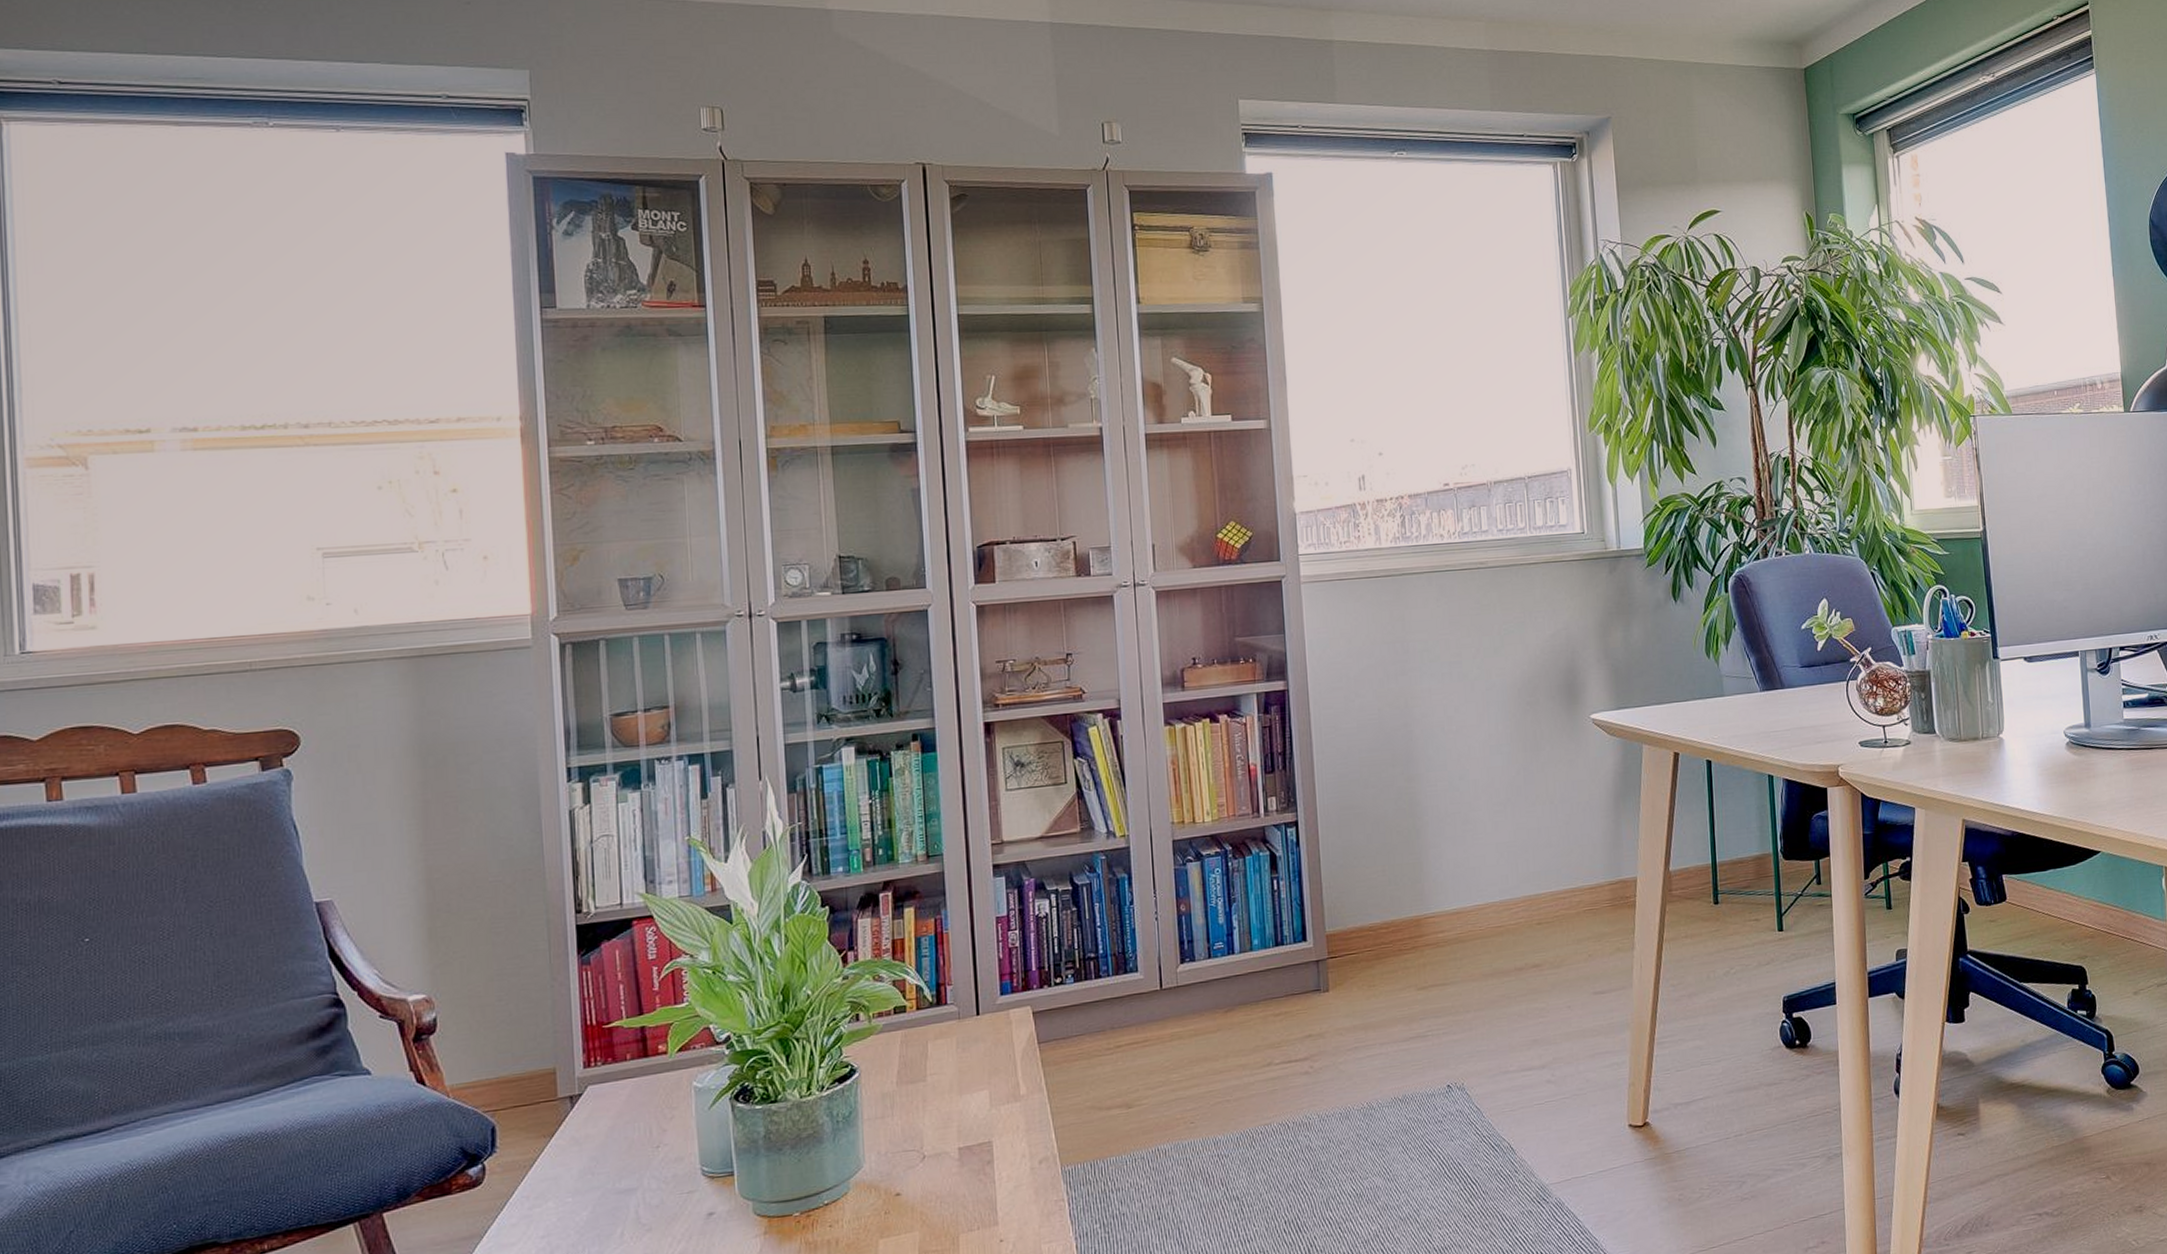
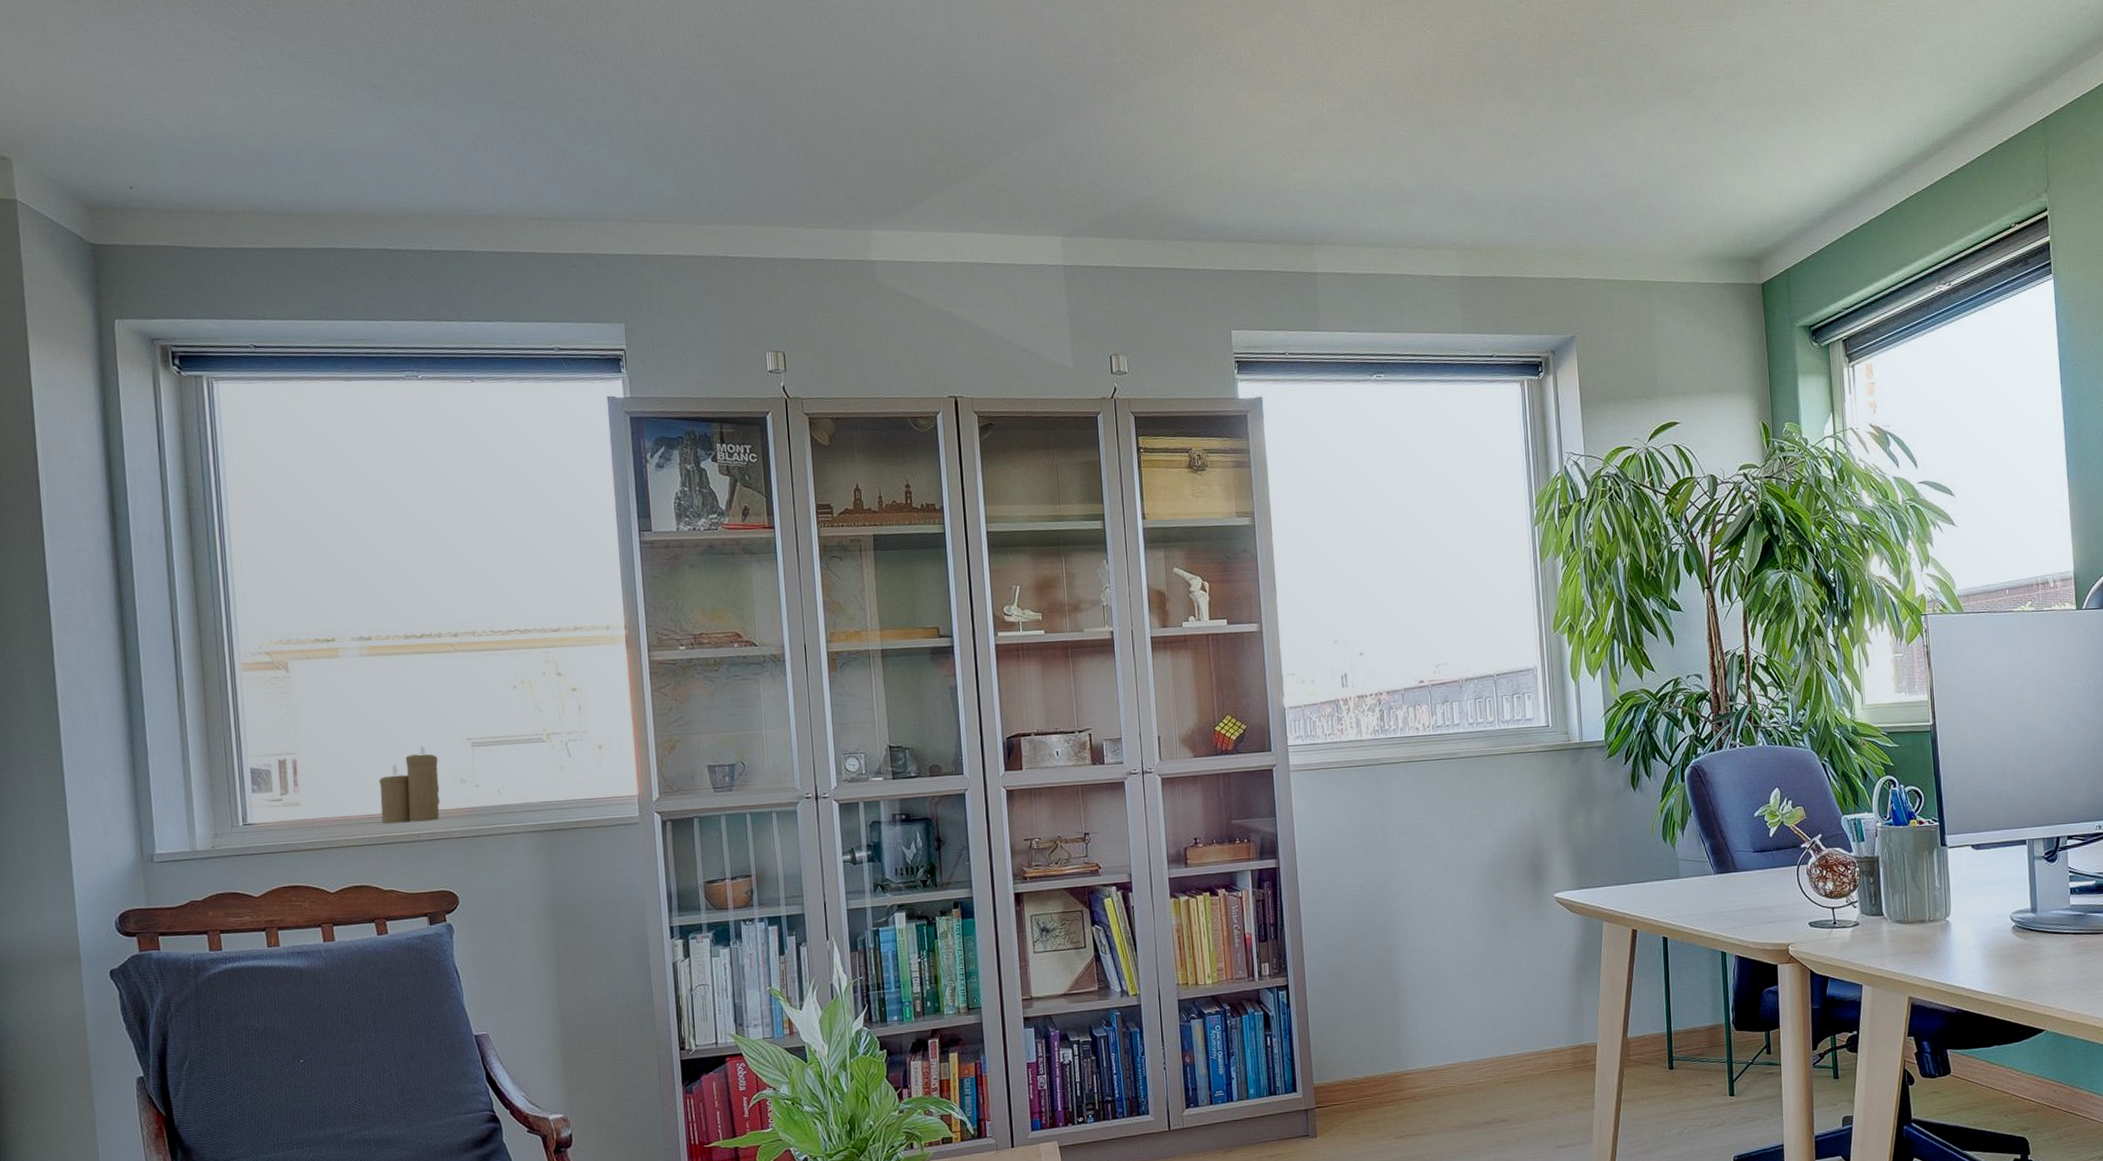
candle: none [201,557,280,651] -> present [379,746,440,824]

